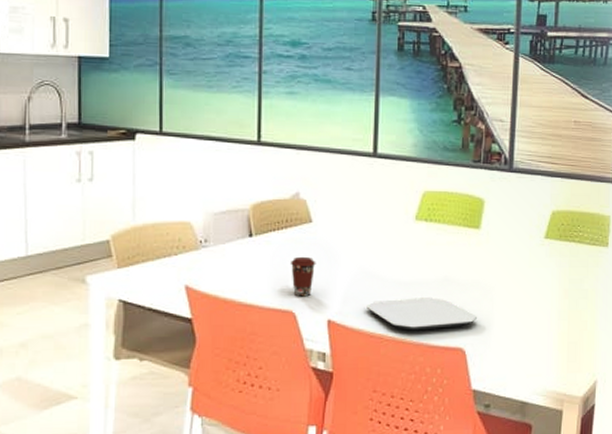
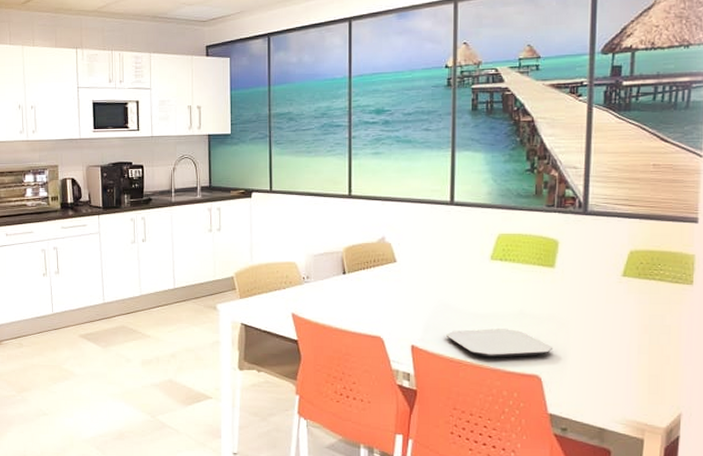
coffee cup: present [291,256,316,297] -> none [379,291,401,325]

